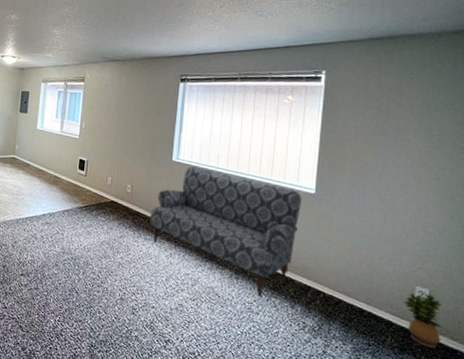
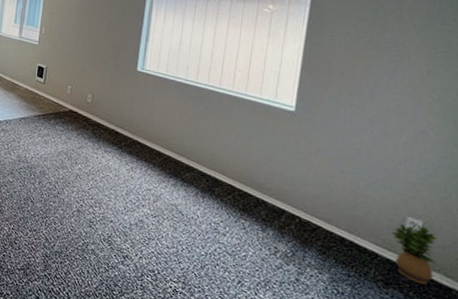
sofa: present [149,166,302,297] -> none [110,77,279,217]

